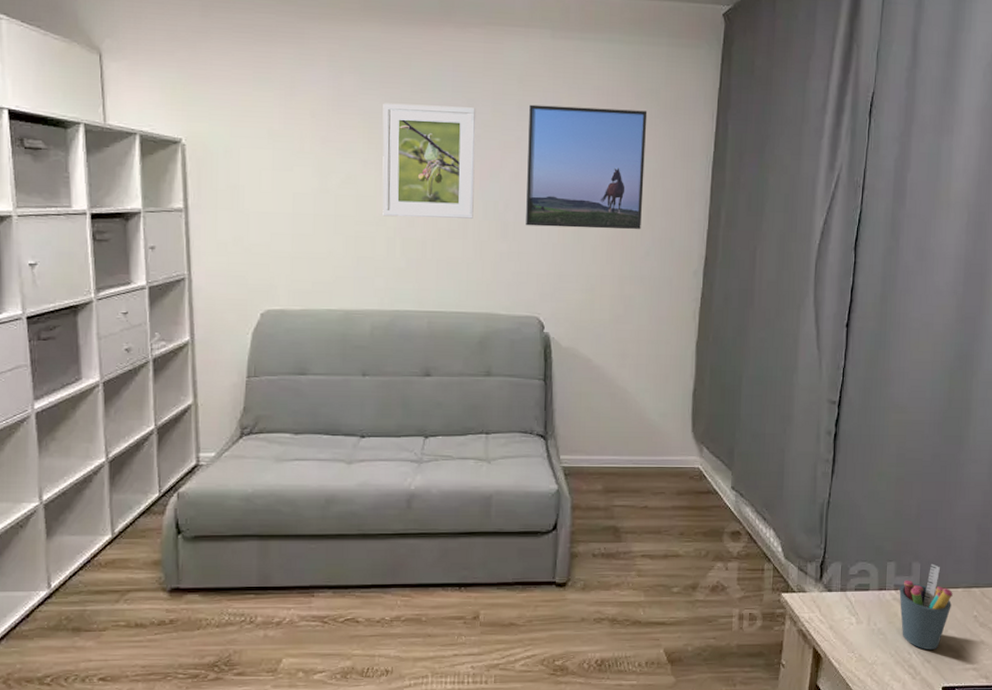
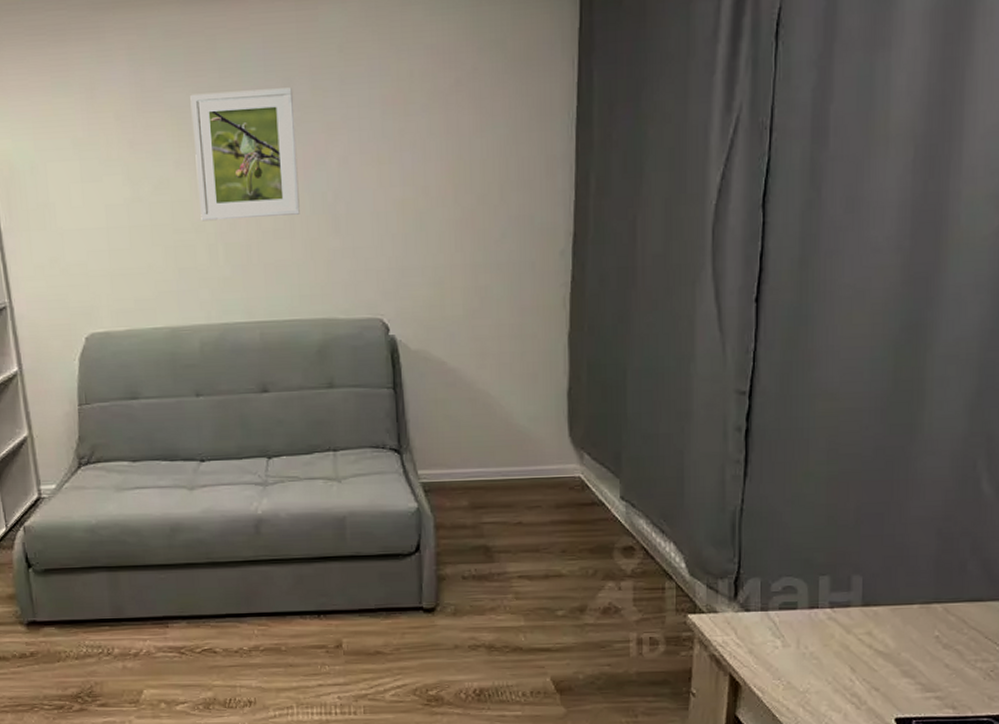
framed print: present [526,104,648,230] -> none [352,67,494,217]
pen holder: present [899,563,953,650] -> none [836,576,906,676]

